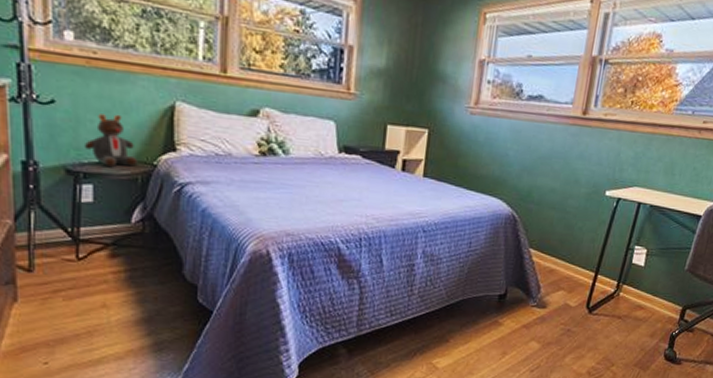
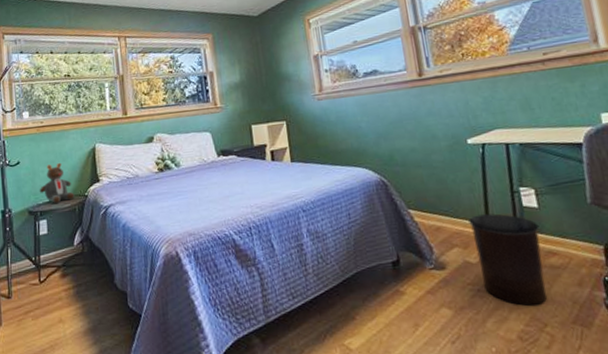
waste bin: none [574,264,639,348] -> present [468,213,548,306]

